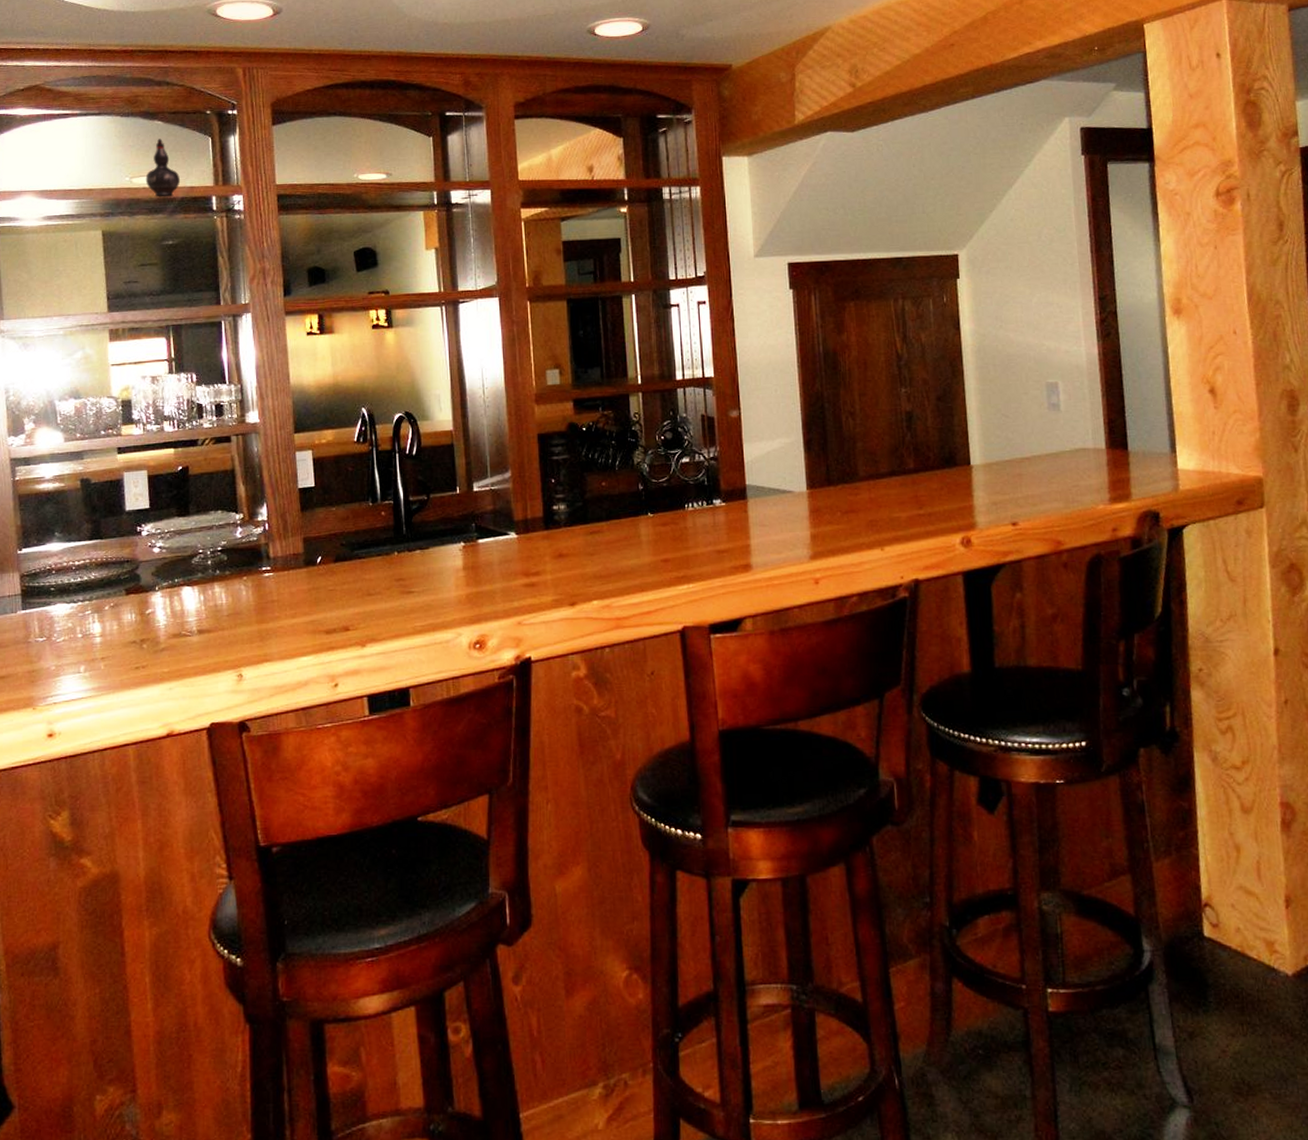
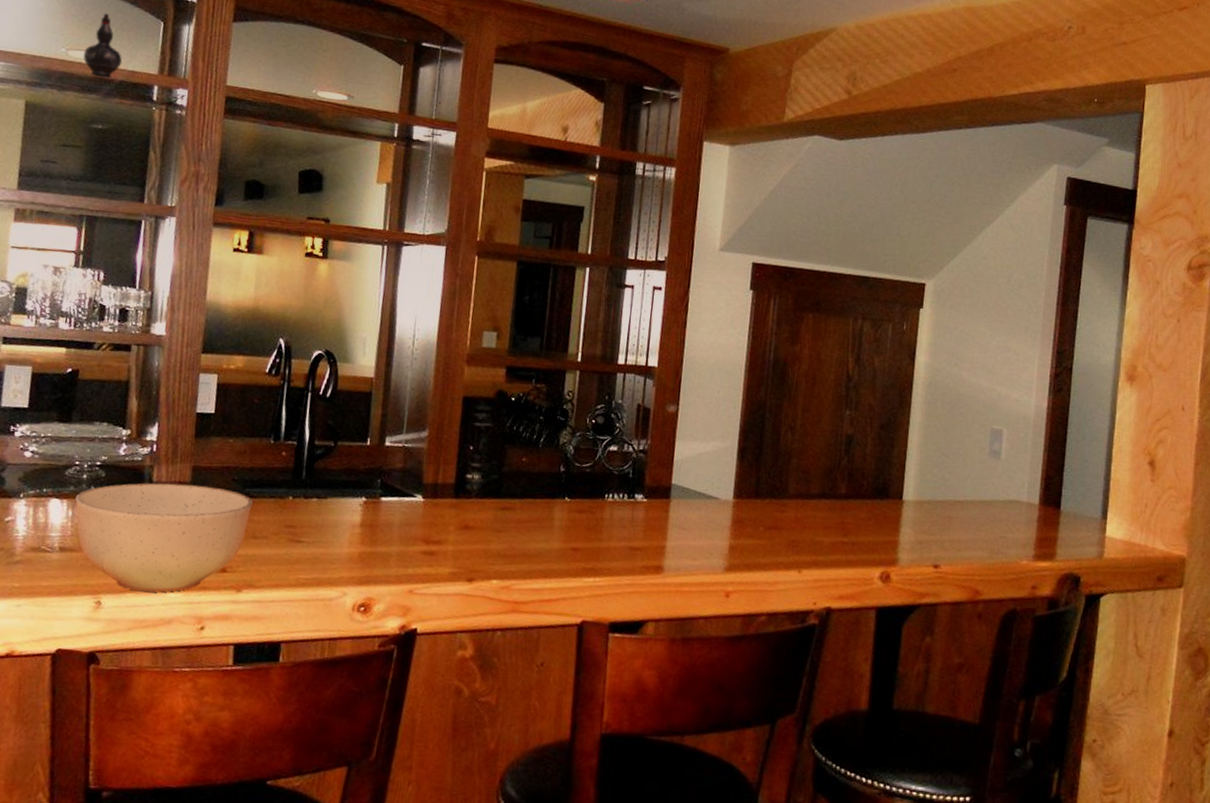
bowl: none [204,554,362,660] -> present [75,482,253,593]

